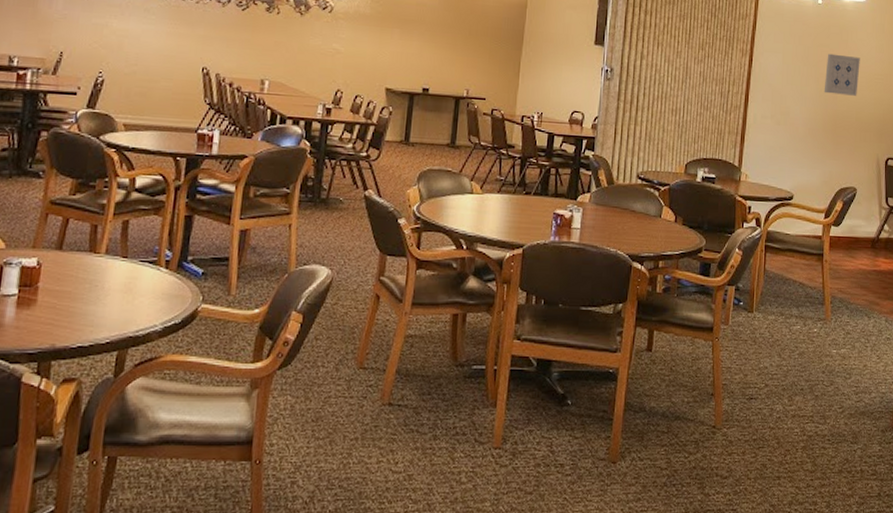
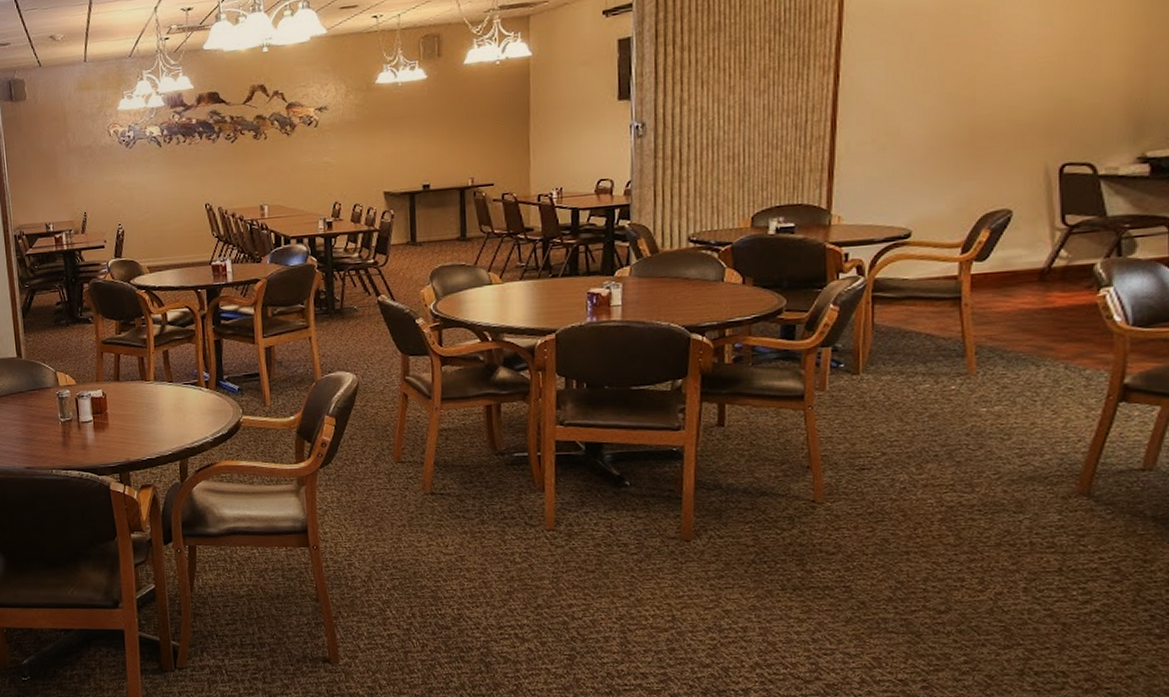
wall art: present [824,53,860,96] -> none [953,40,1012,98]

